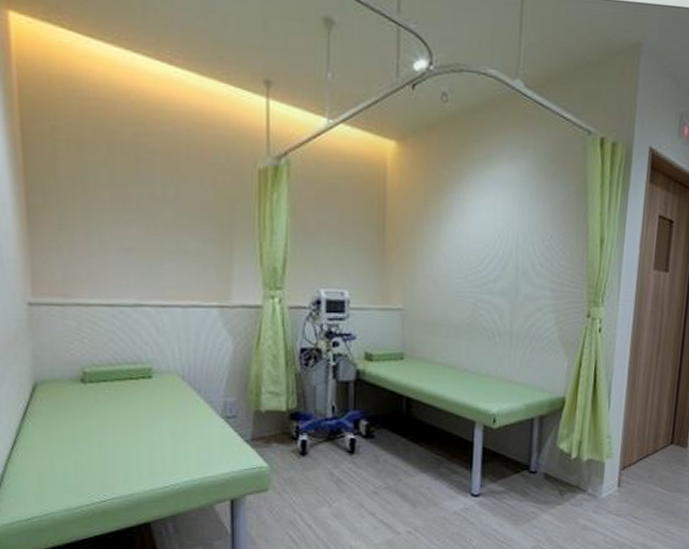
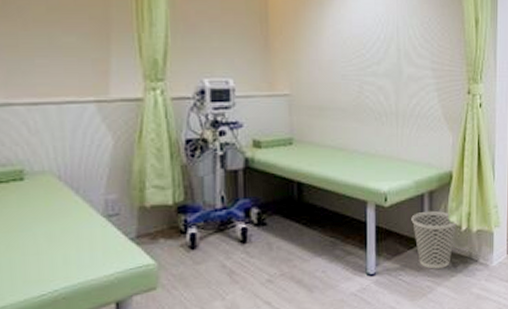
wastebasket: none [519,436,568,495] -> present [411,210,458,269]

